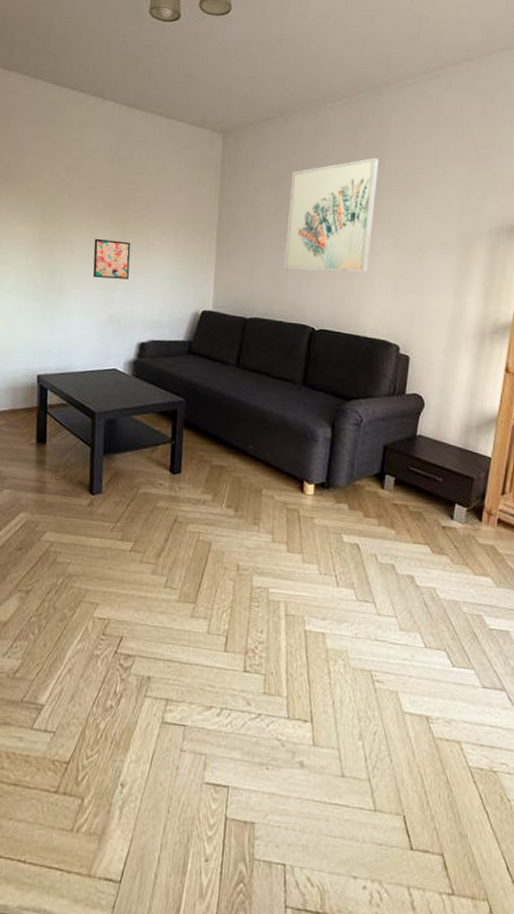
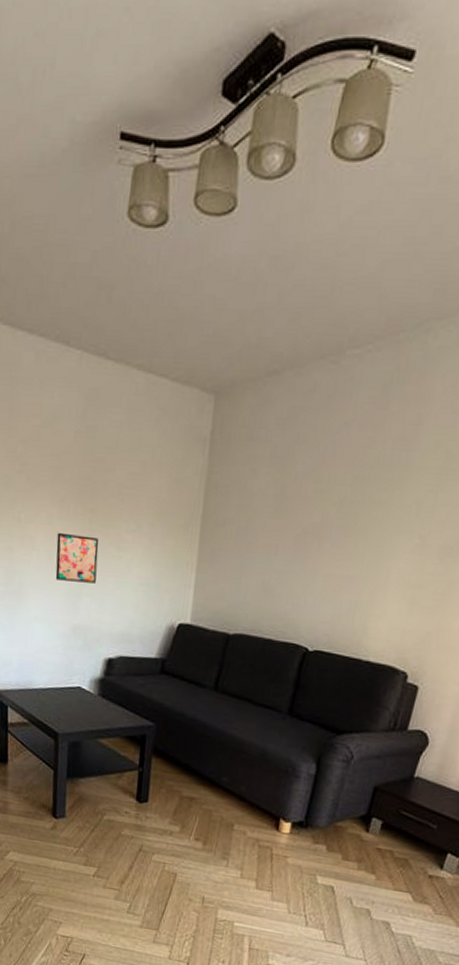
wall art: present [285,157,379,273] -> none [279,427,414,582]

